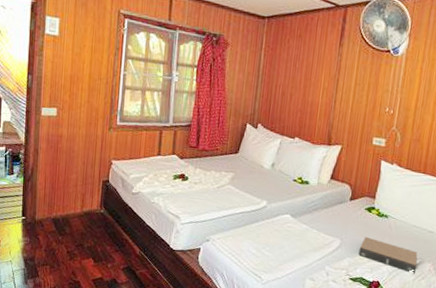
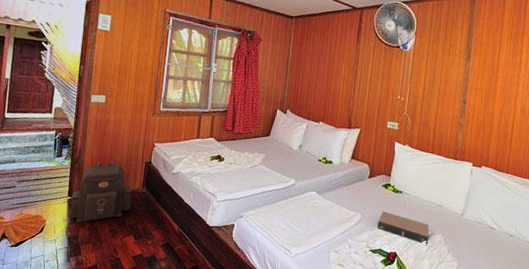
backpack: none [22,179,89,244] -> present [67,161,132,223]

